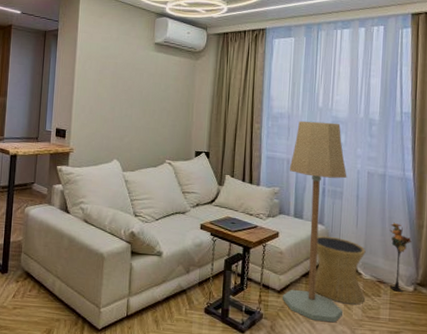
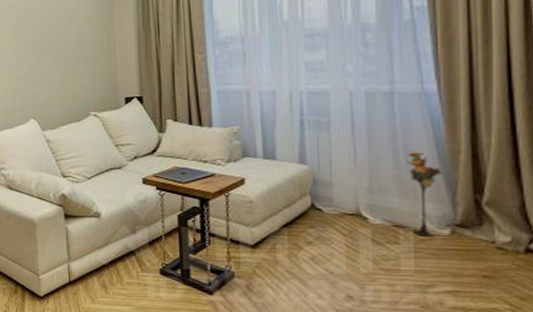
floor lamp: present [283,120,347,322] -> none [250,36,344,277]
side table: present [315,235,366,305] -> none [298,176,376,256]

